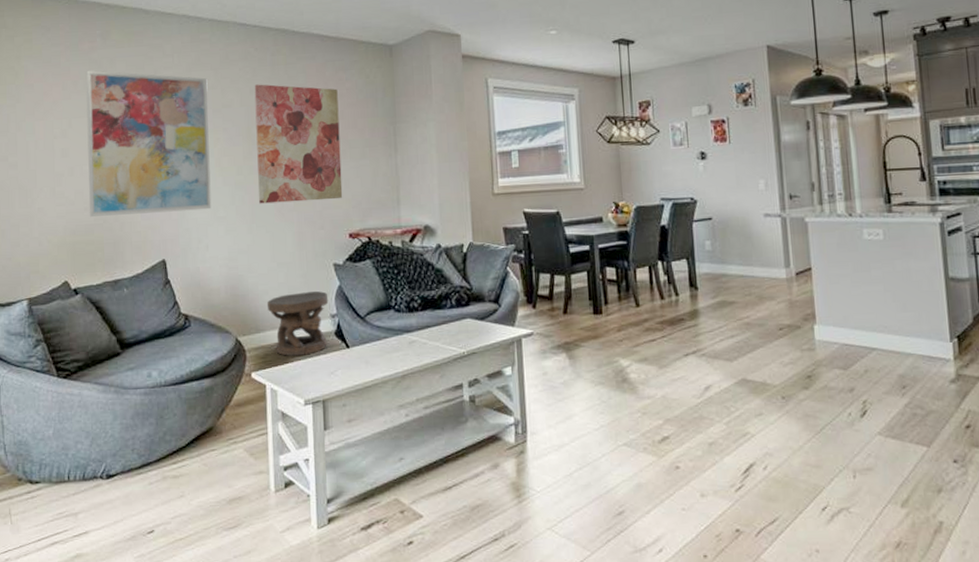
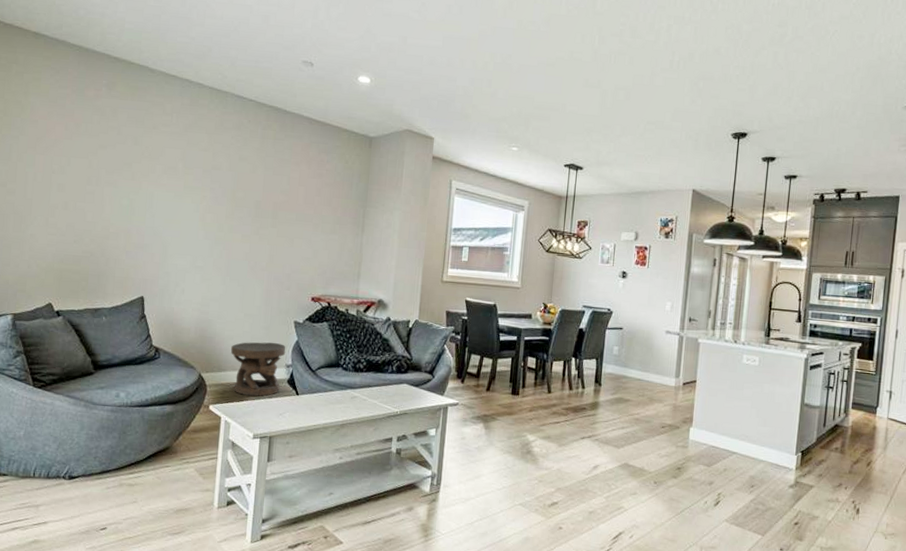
wall art: present [86,70,212,218] -> none [78,116,201,258]
wall art: present [254,84,343,204] -> none [234,153,318,266]

